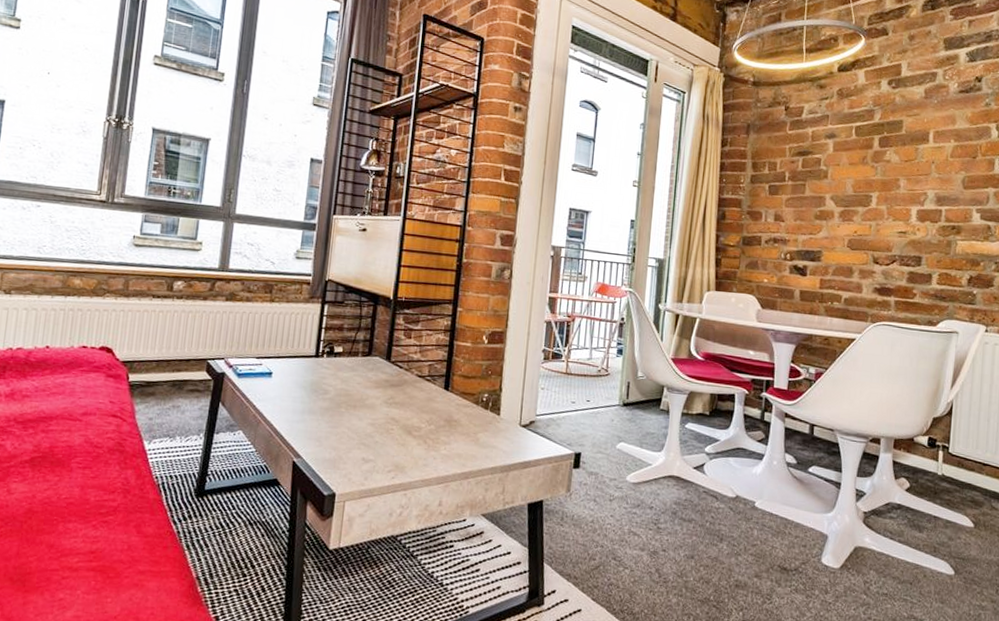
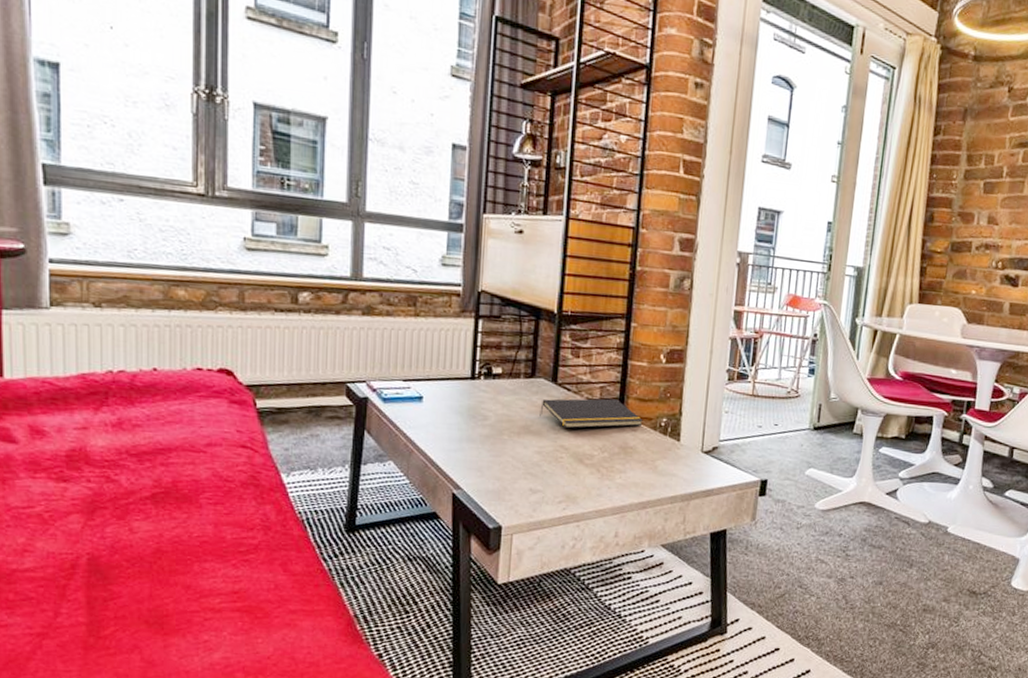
notepad: none [374,375,467,403] -> present [539,398,643,429]

